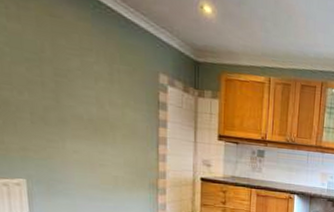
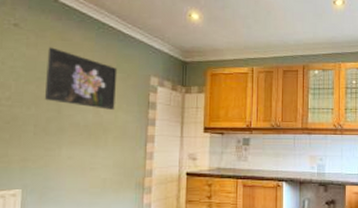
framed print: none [34,22,122,106] -> present [44,47,118,110]

